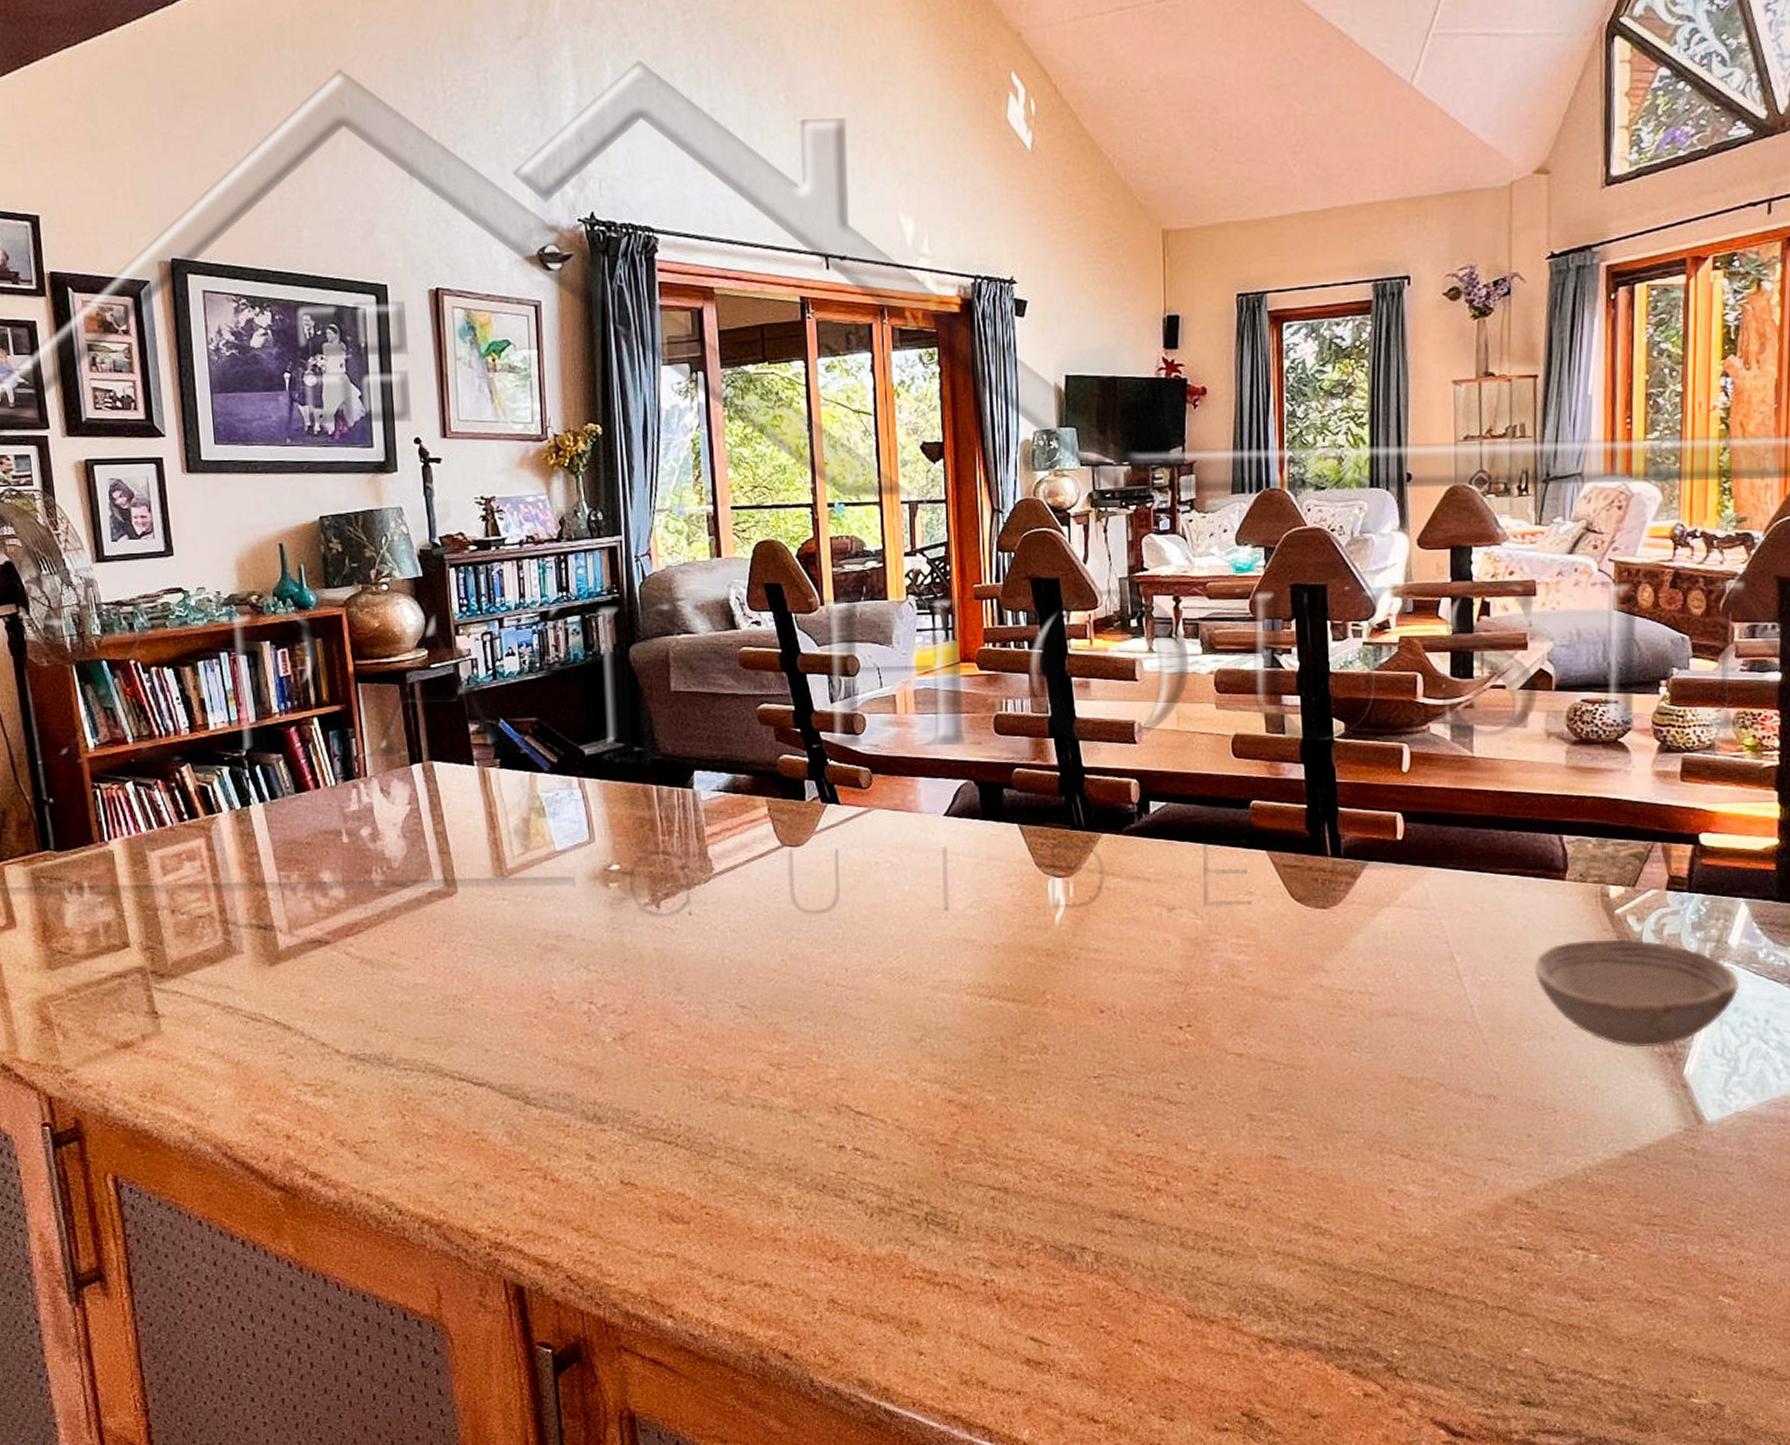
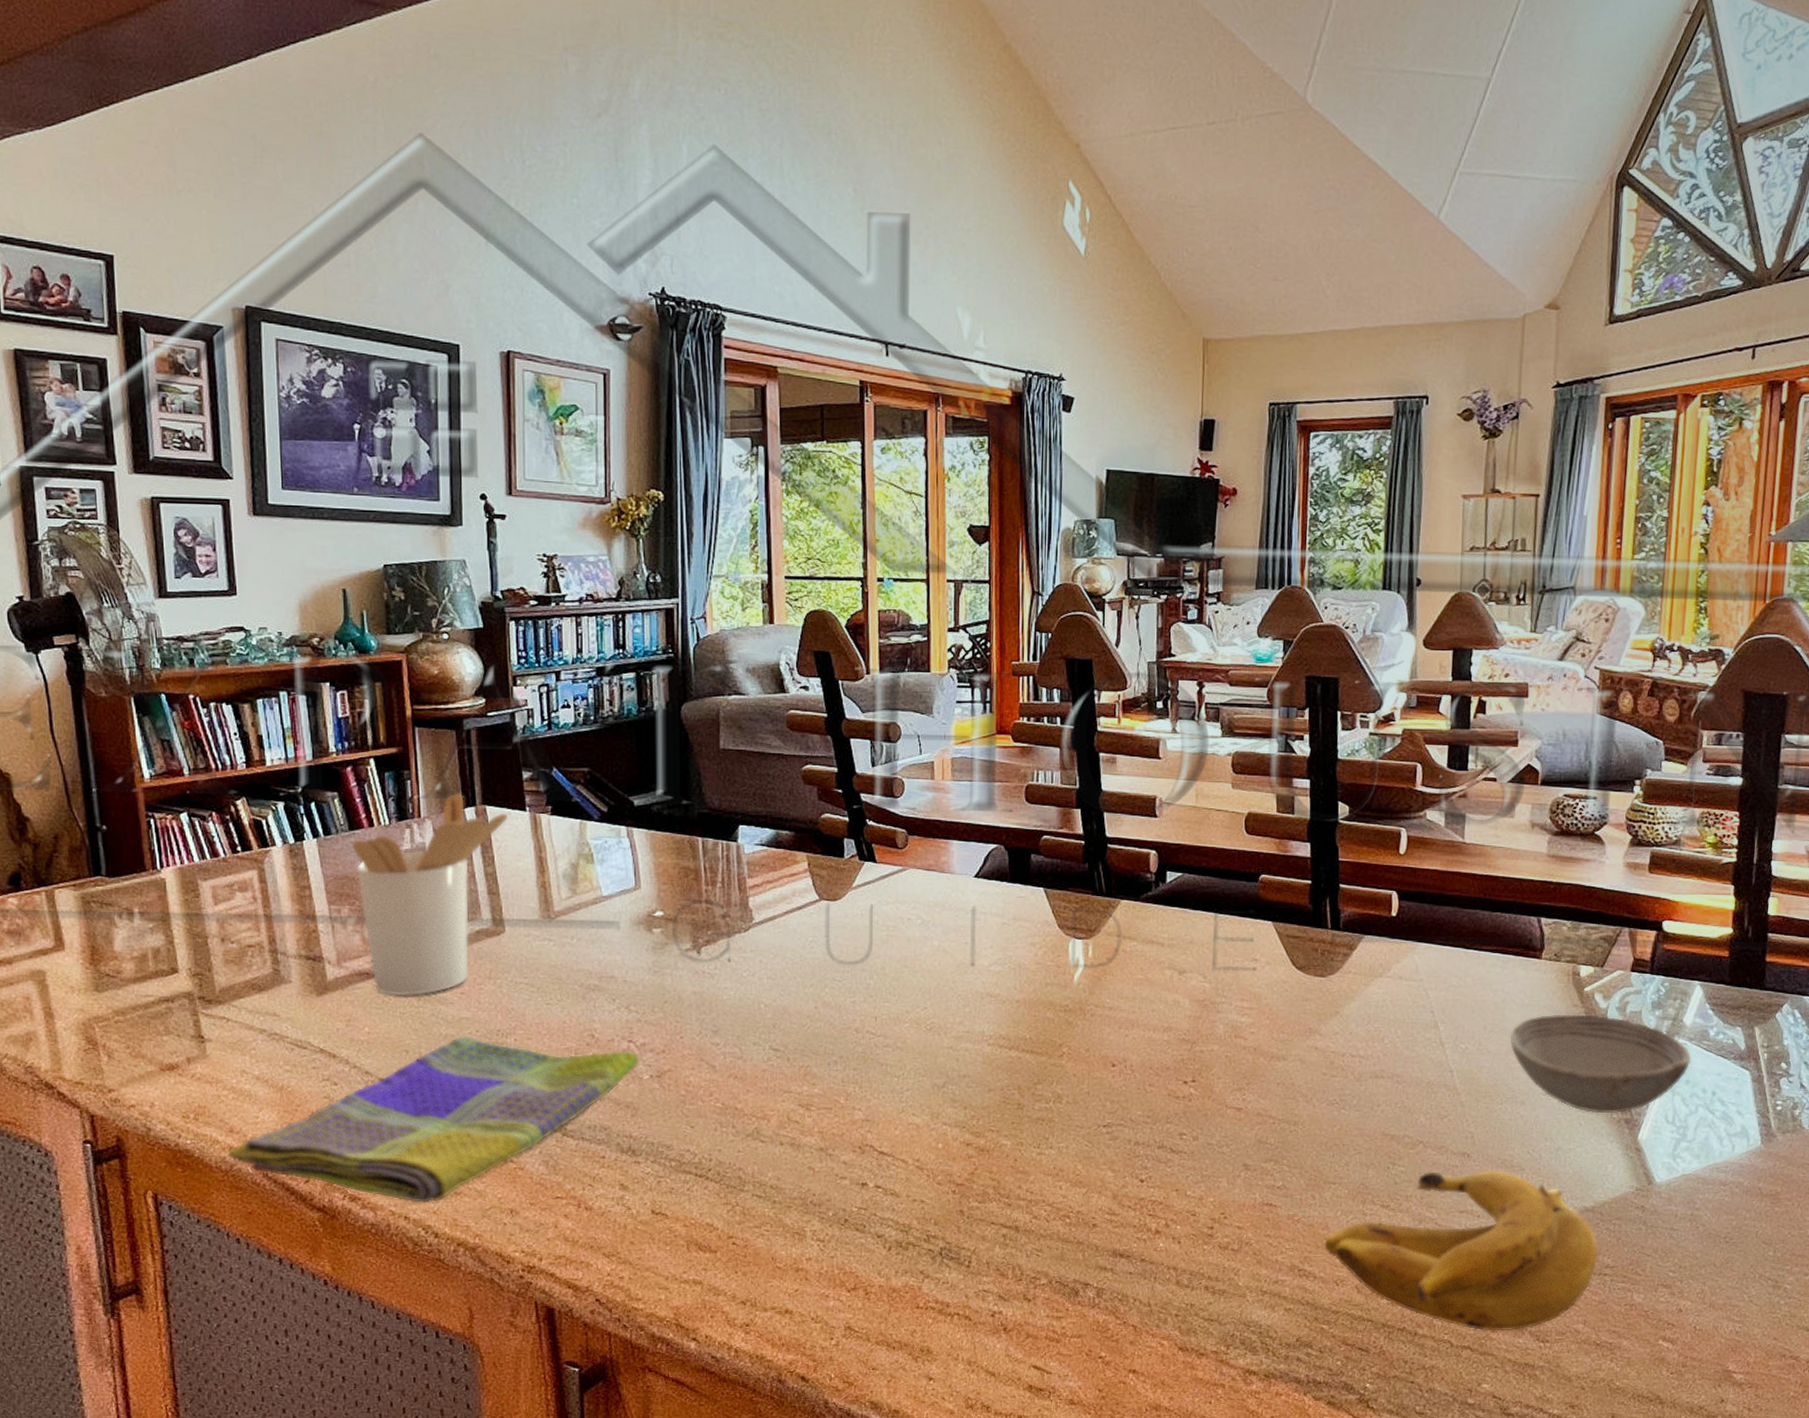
dish towel: none [186,1002,601,1179] -> present [228,1035,639,1203]
utensil holder: none [298,749,456,964] -> present [351,793,508,996]
banana: none [1340,1113,1645,1290] -> present [1324,1170,1599,1331]

